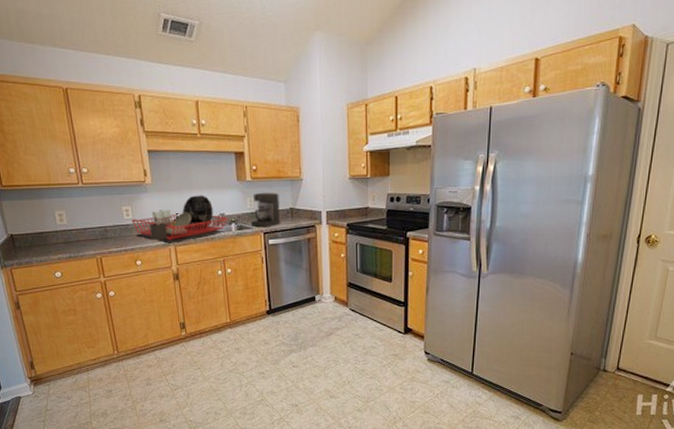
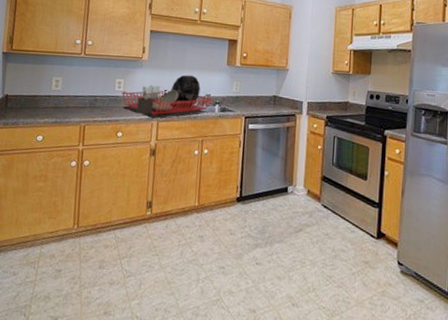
coffee maker: present [251,192,280,228] -> none [234,78,265,112]

